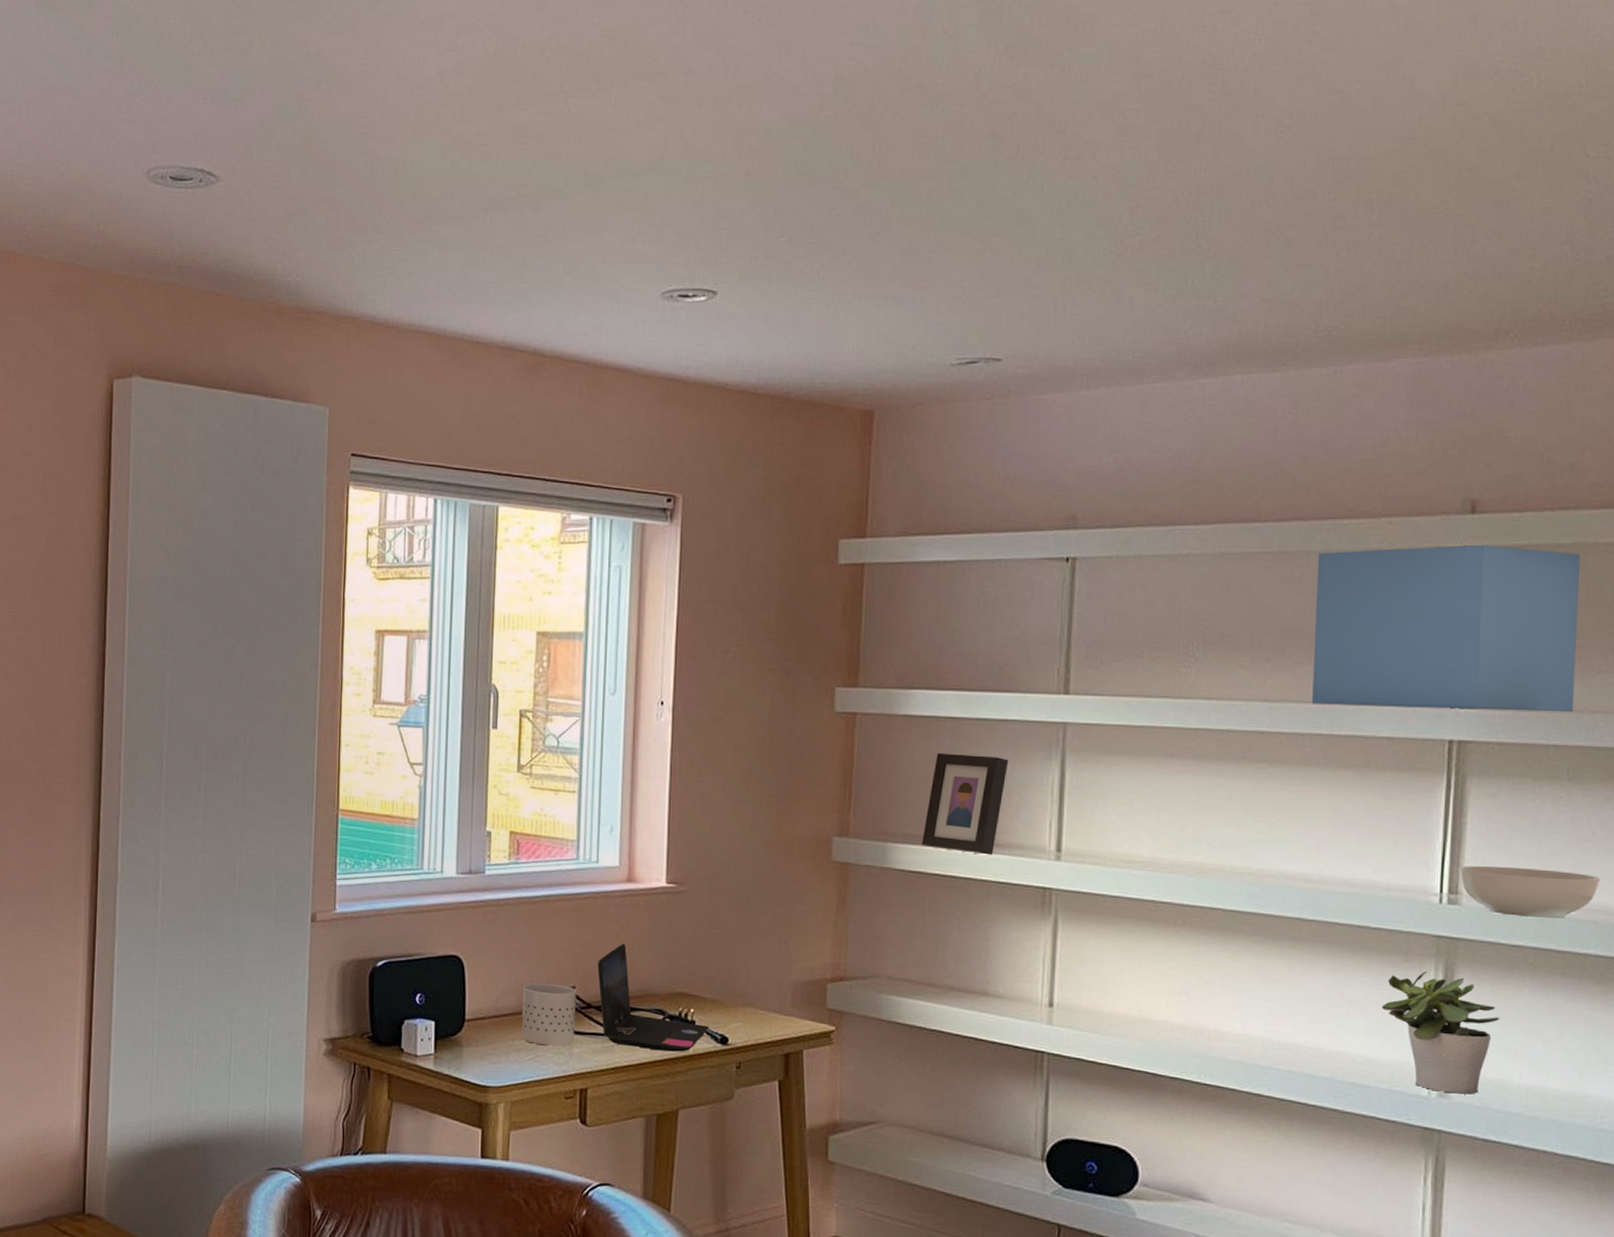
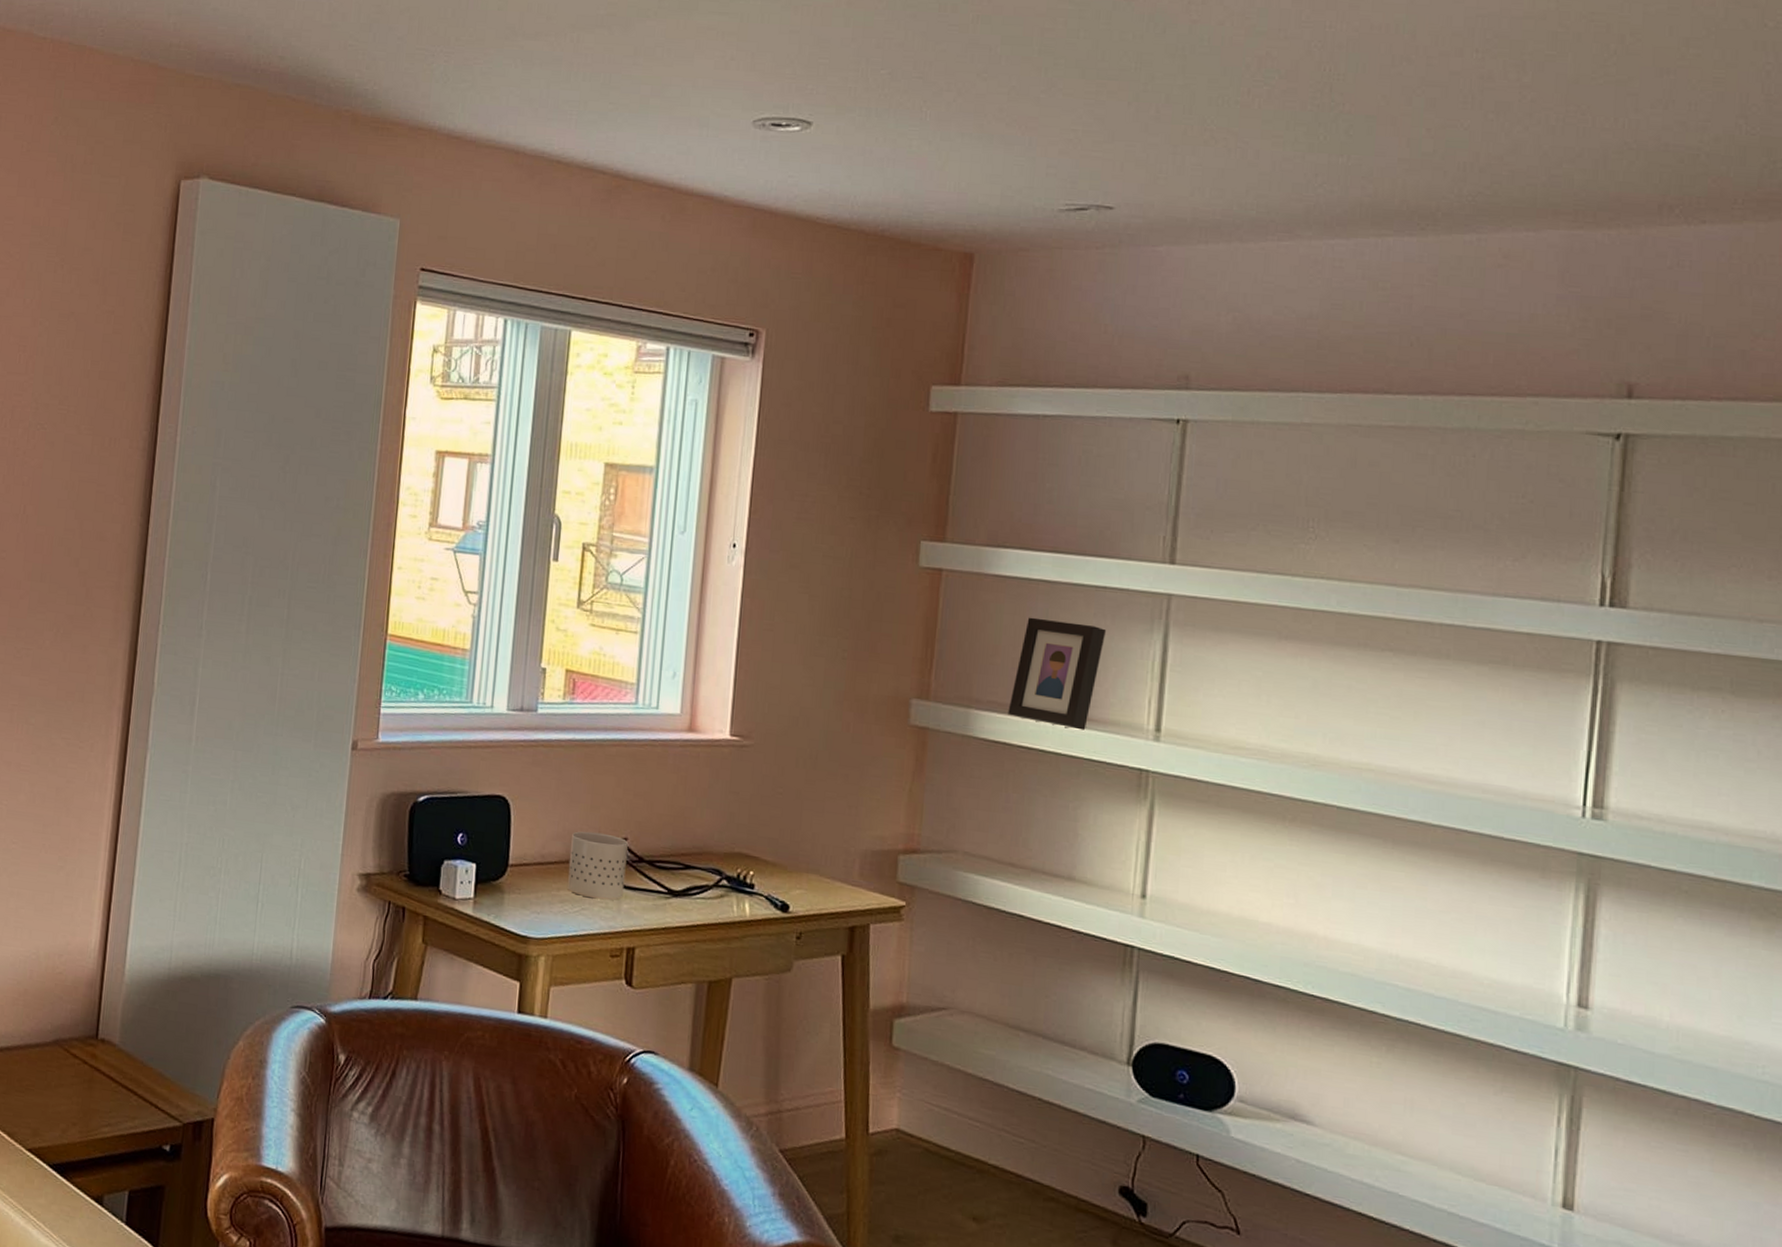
laptop: present [597,944,709,1052] -> none [652,796,769,917]
decorative box: present [1312,544,1581,712] -> none [1444,430,1750,619]
potted plant: present [1381,971,1501,1095] -> none [1513,891,1649,1030]
bowl: present [1458,865,1600,919] -> none [1604,778,1766,844]

